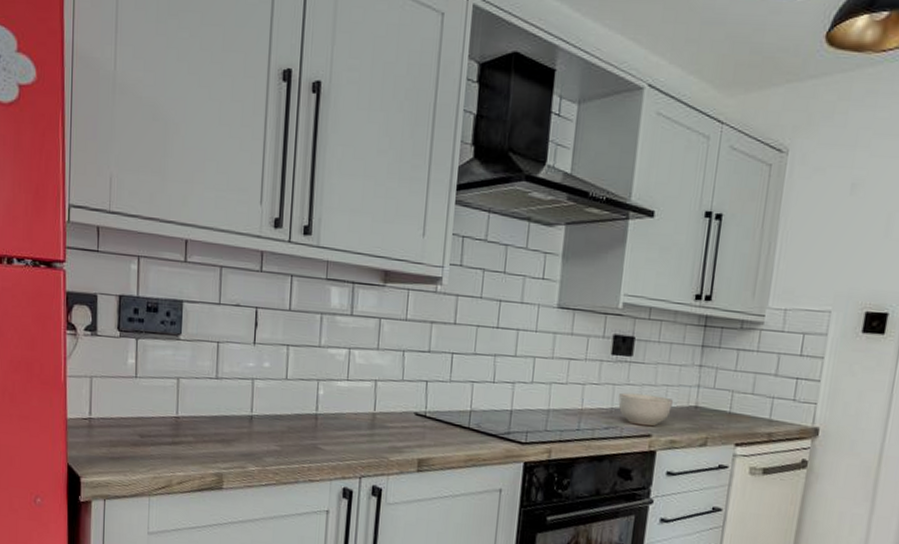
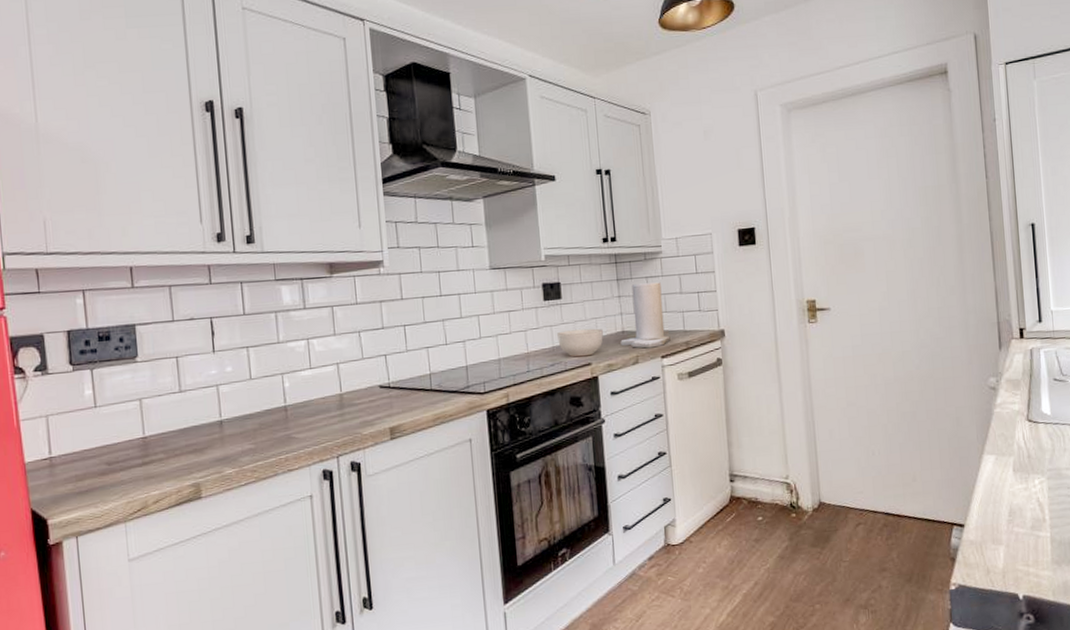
paper towel: none [690,354,754,433] -> present [620,282,671,349]

